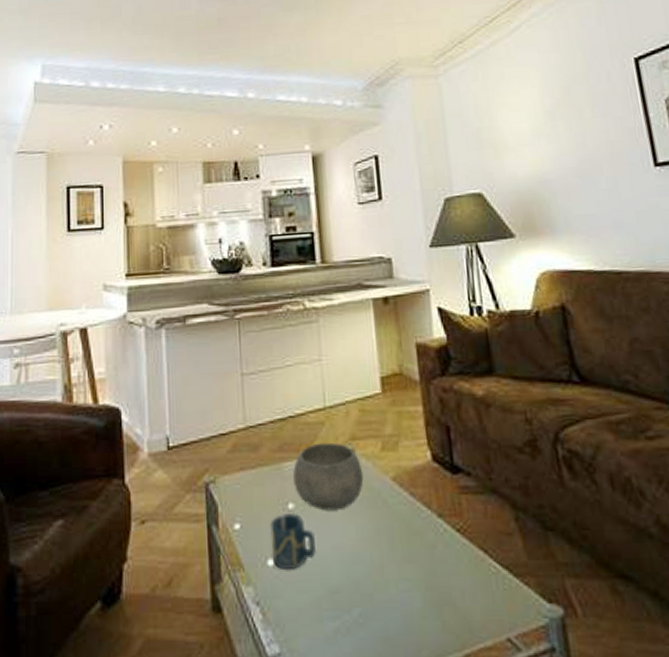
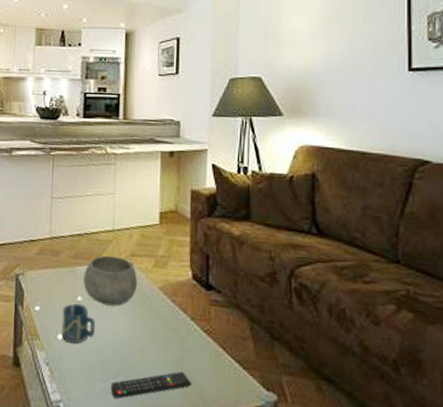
remote control: none [344,590,450,641] -> present [111,371,191,399]

